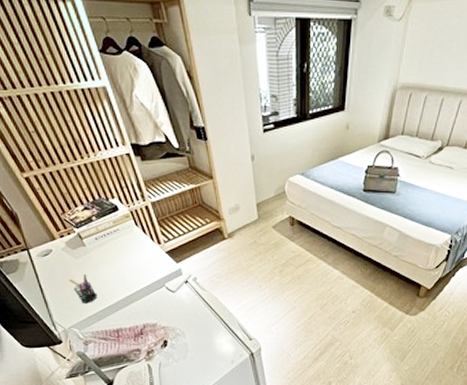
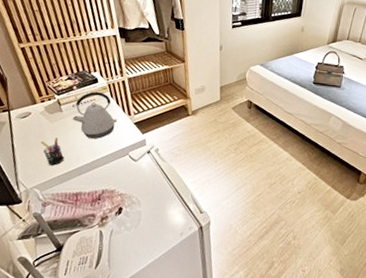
kettle: none [97,220,148,273] -> present [72,91,118,139]

